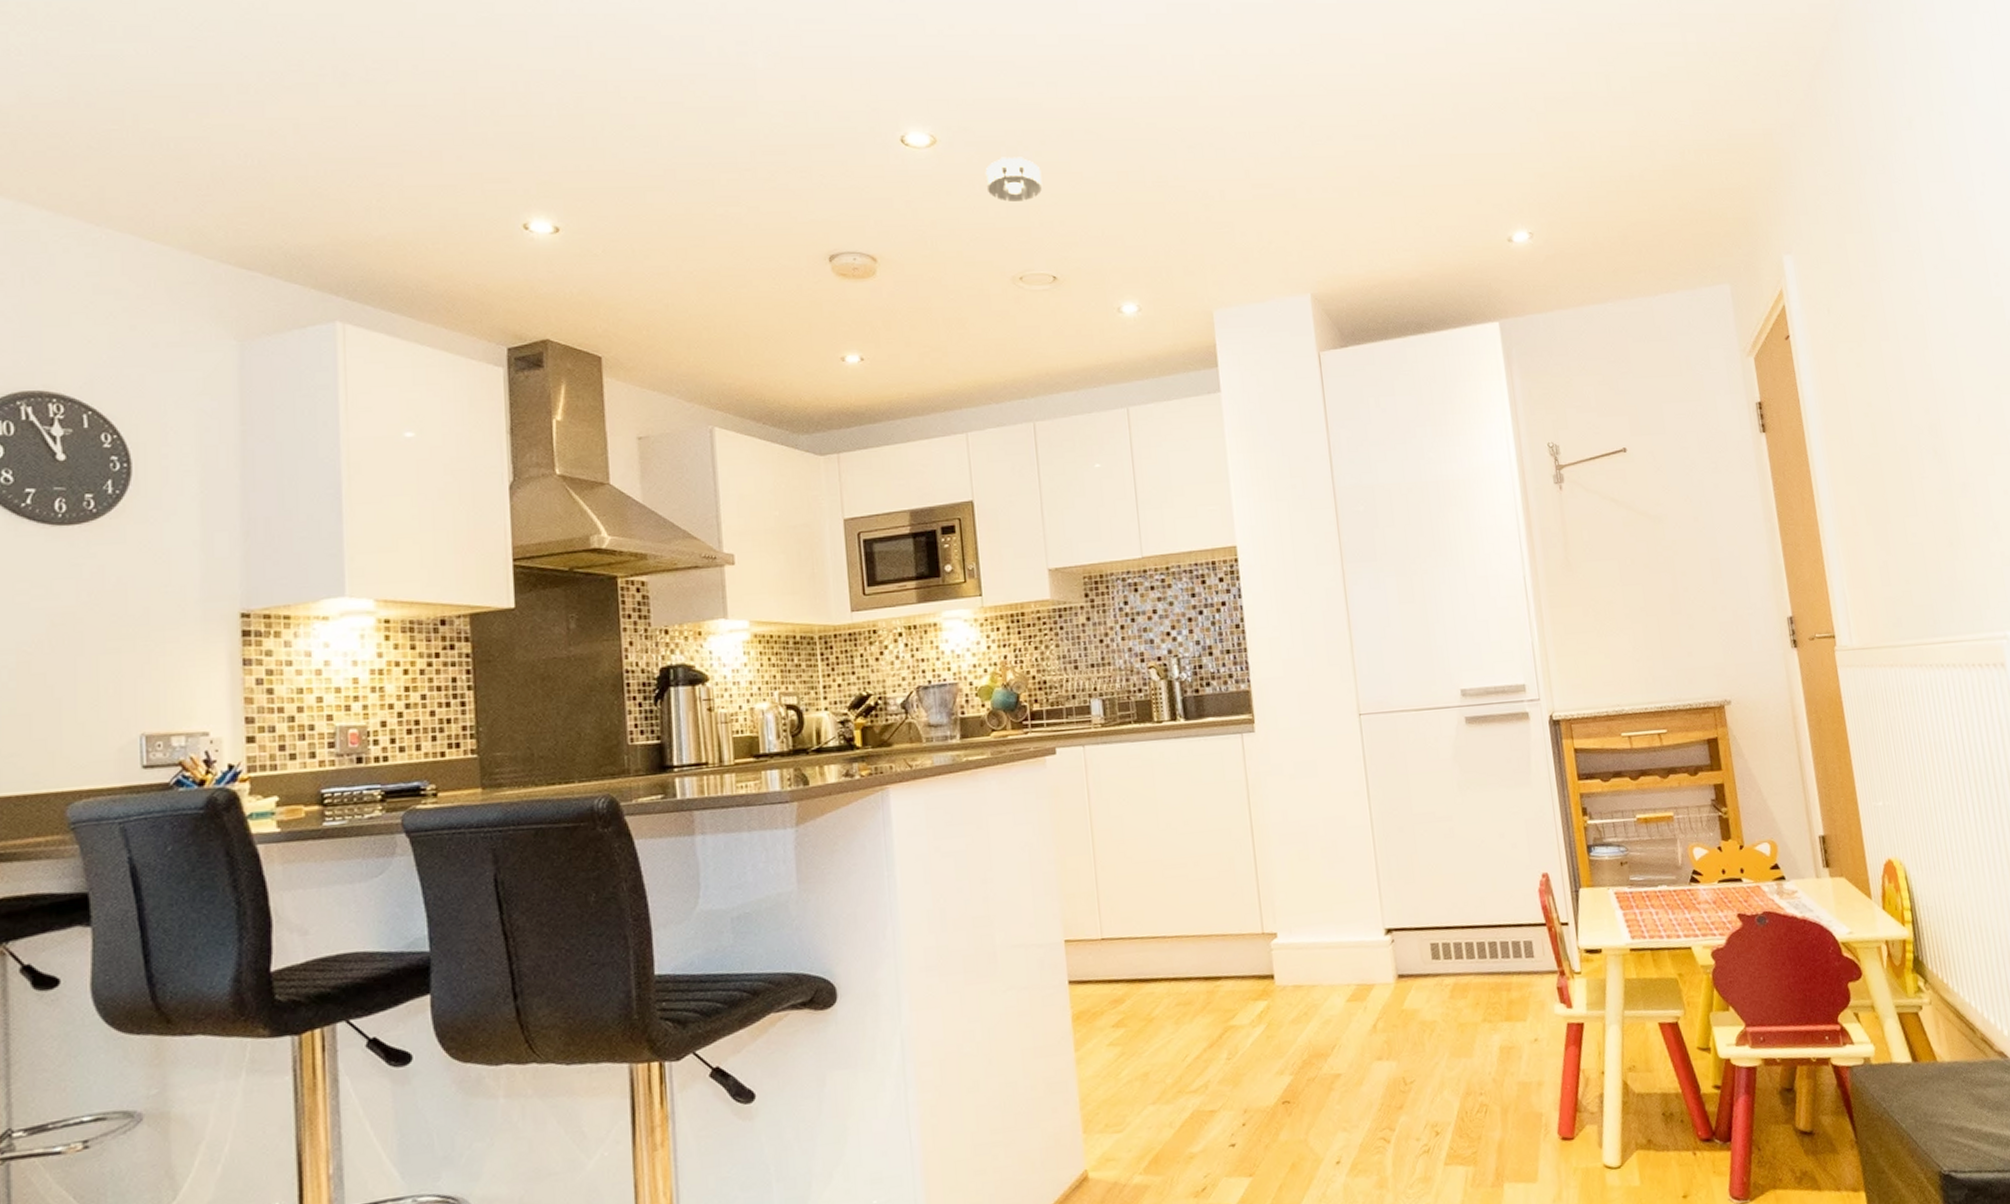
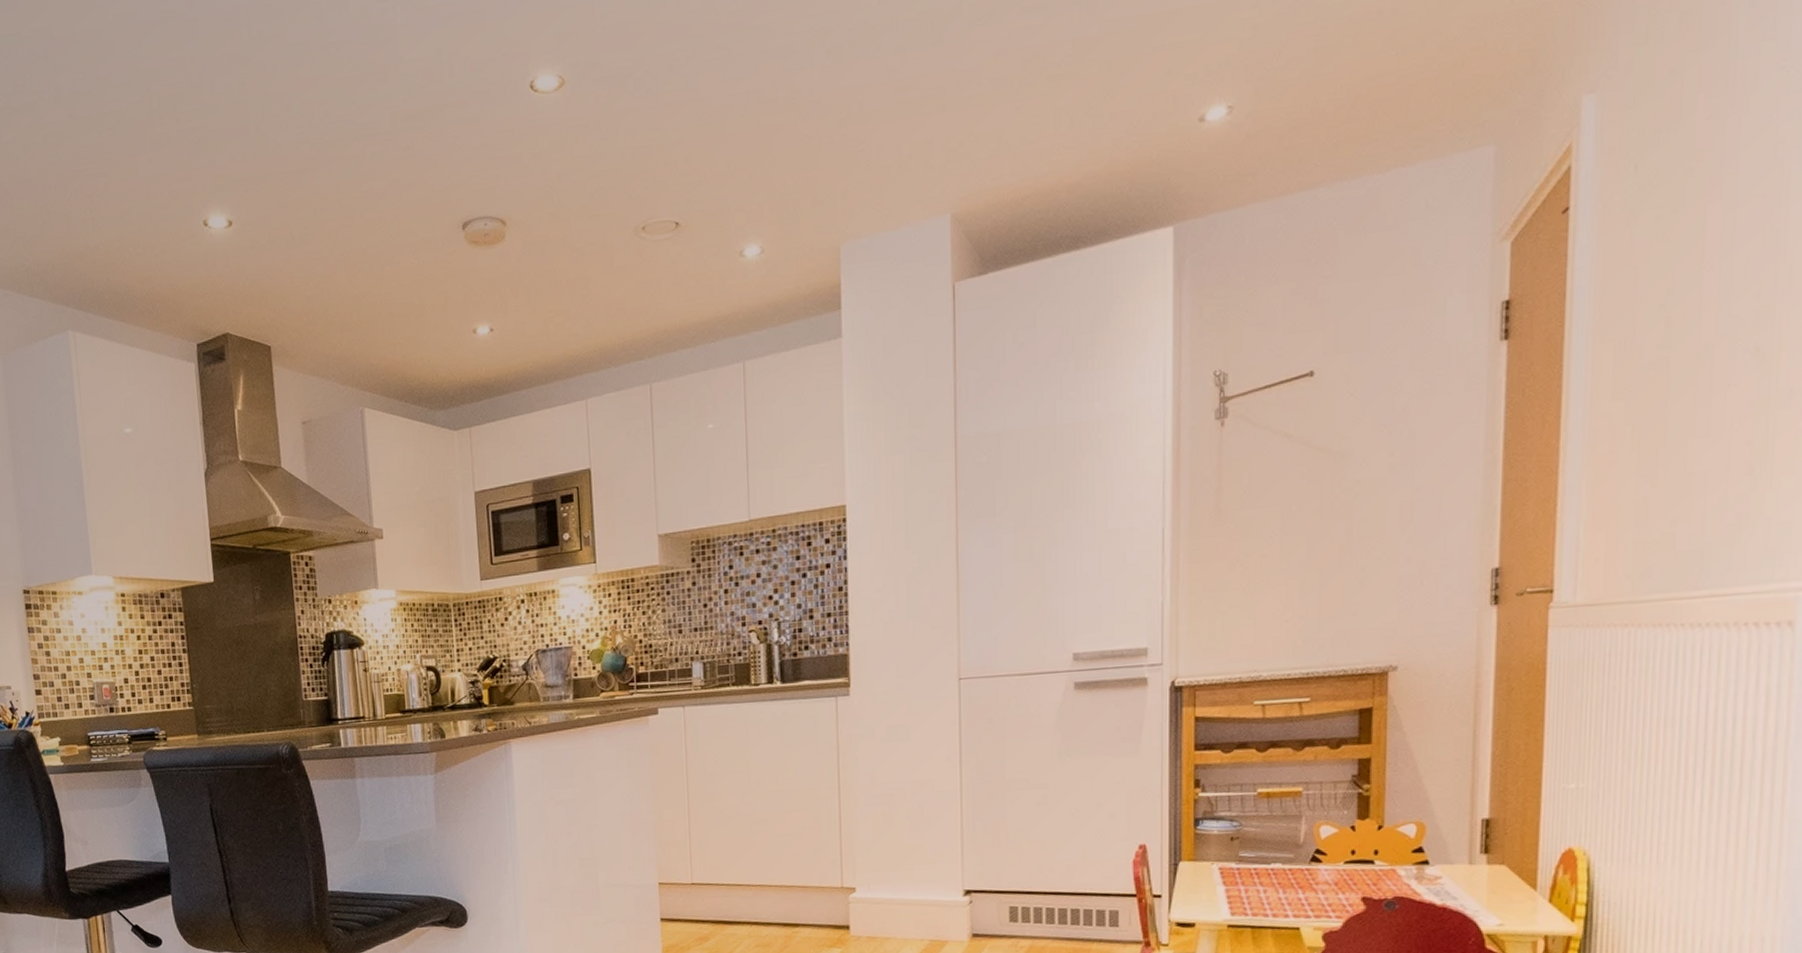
smoke detector: present [985,157,1043,202] -> none [611,88,669,143]

